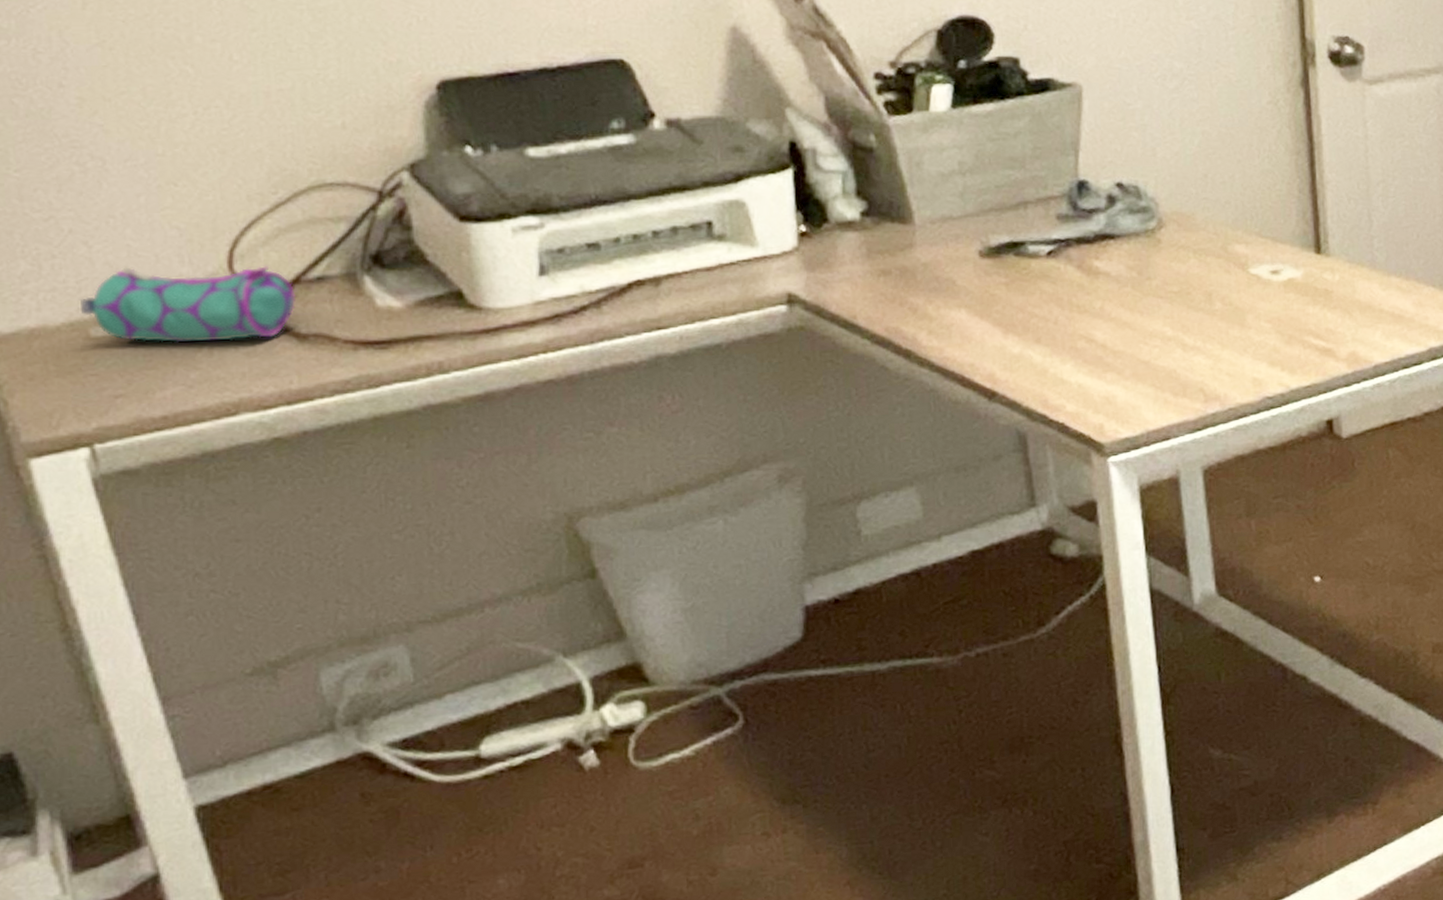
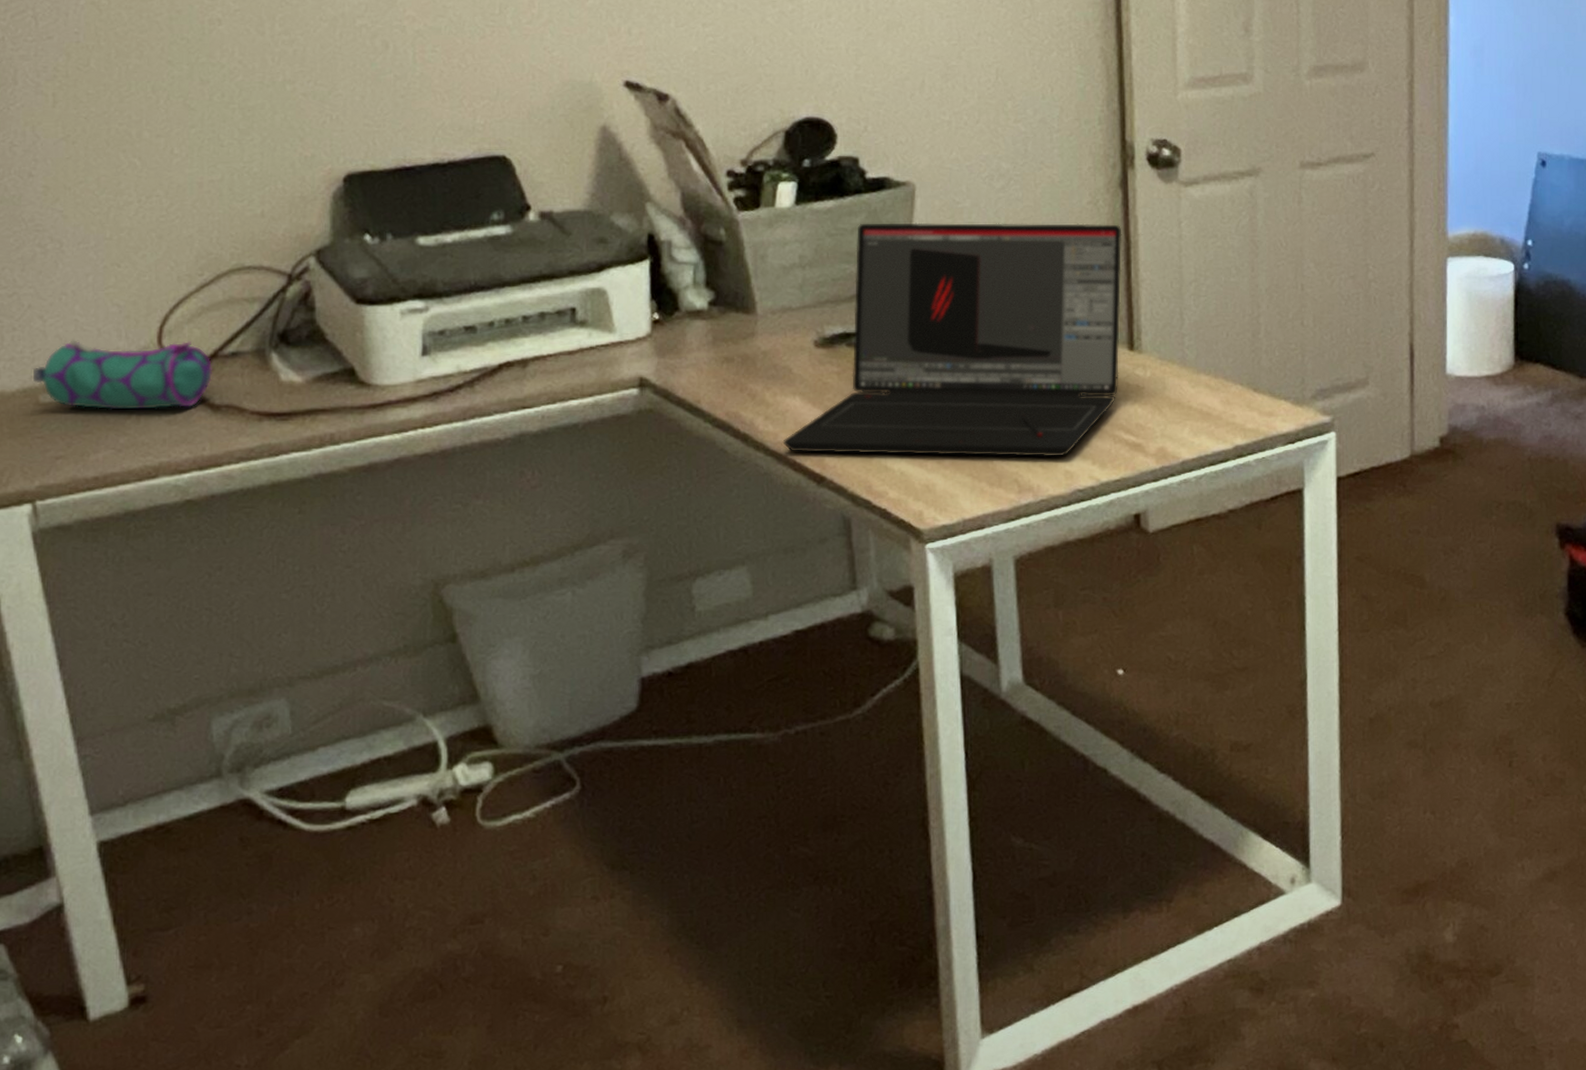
laptop: none [949,124,1306,368] -> present [782,222,1122,457]

